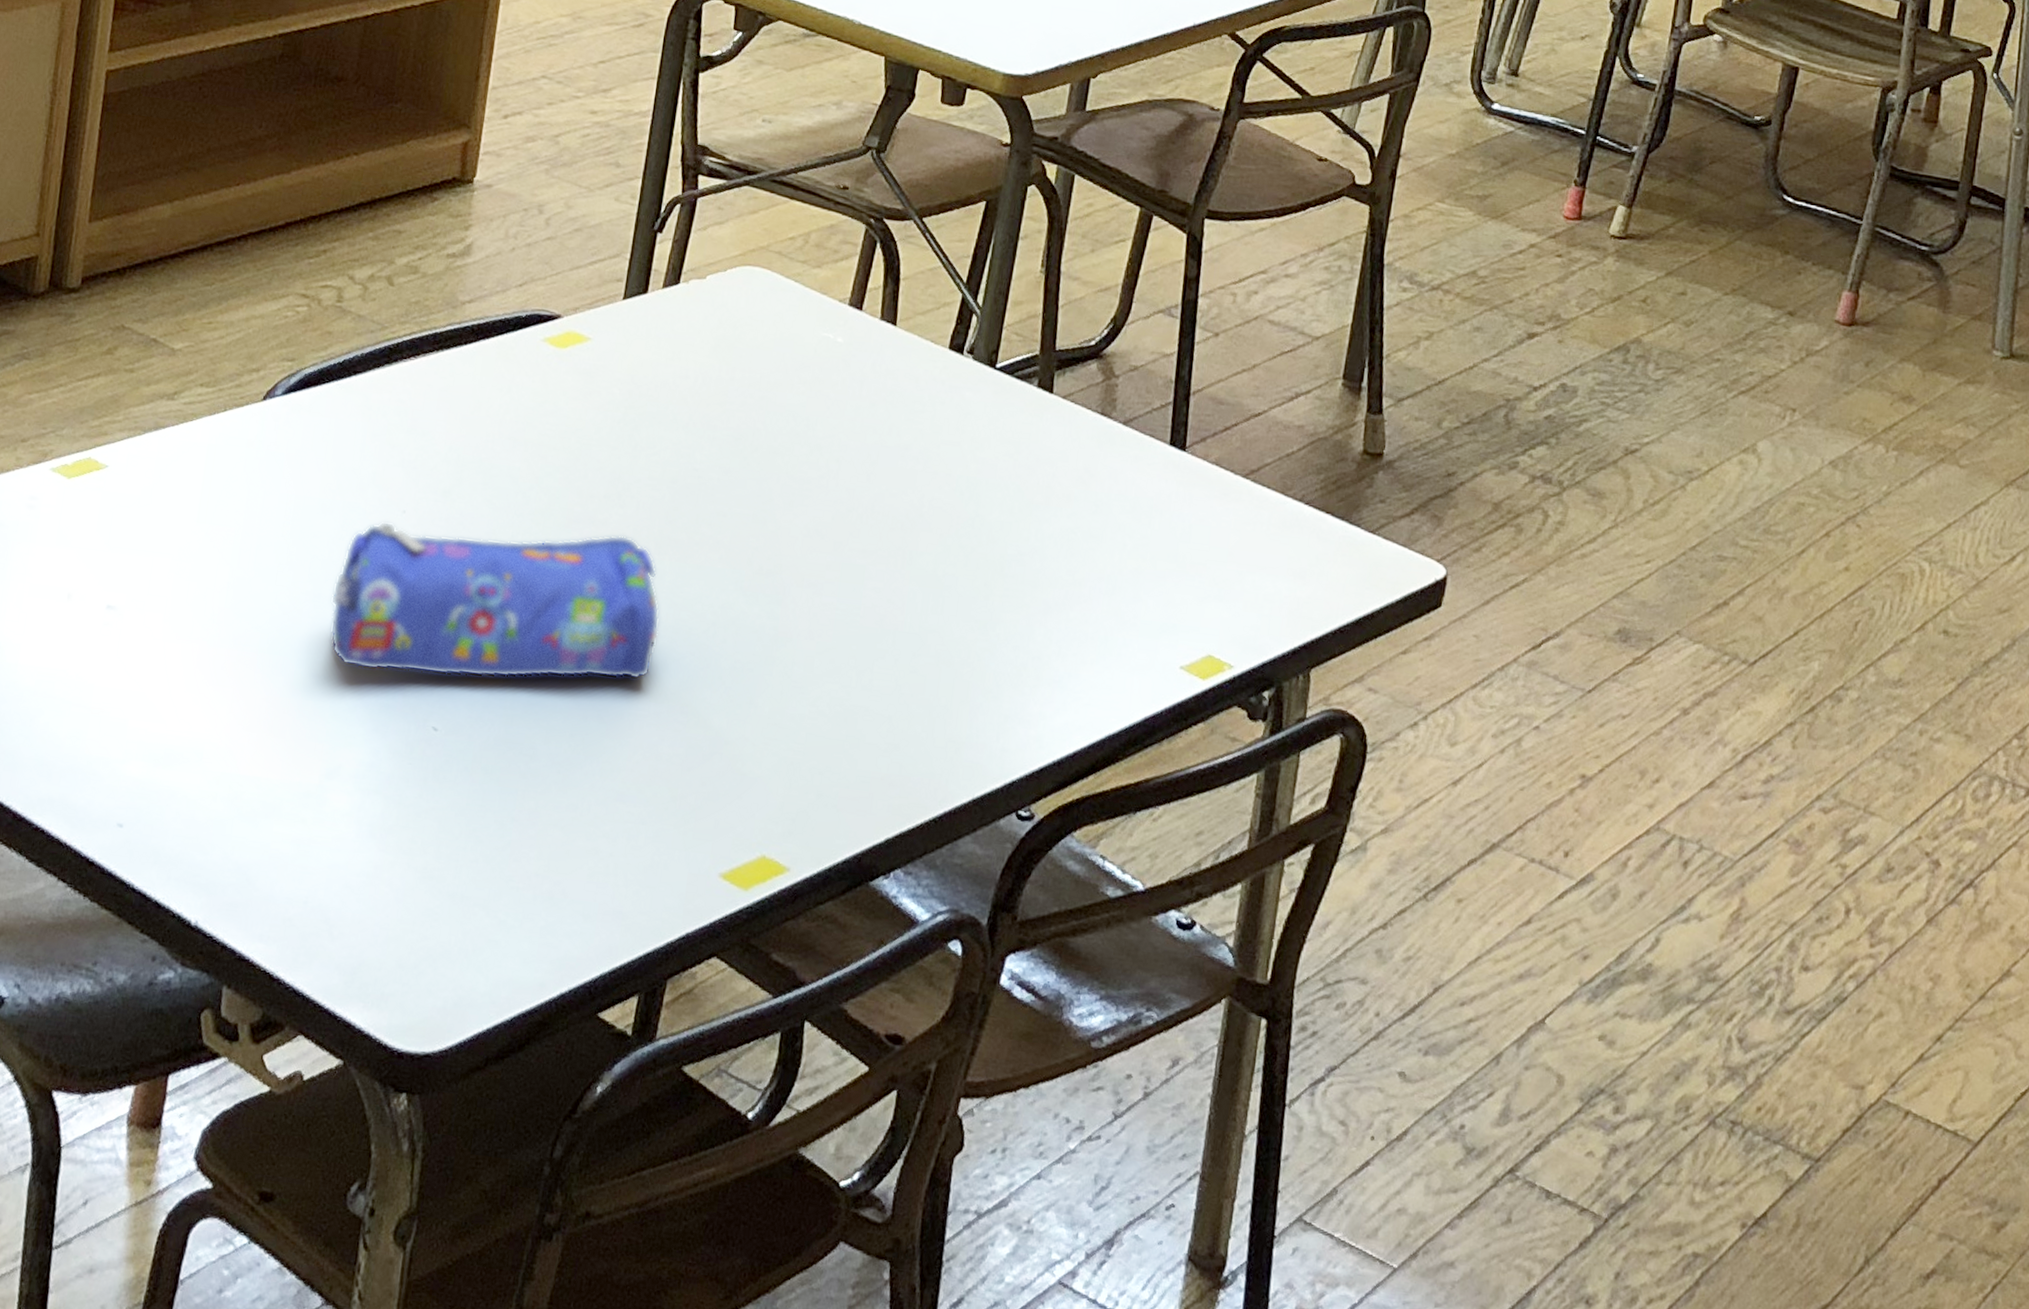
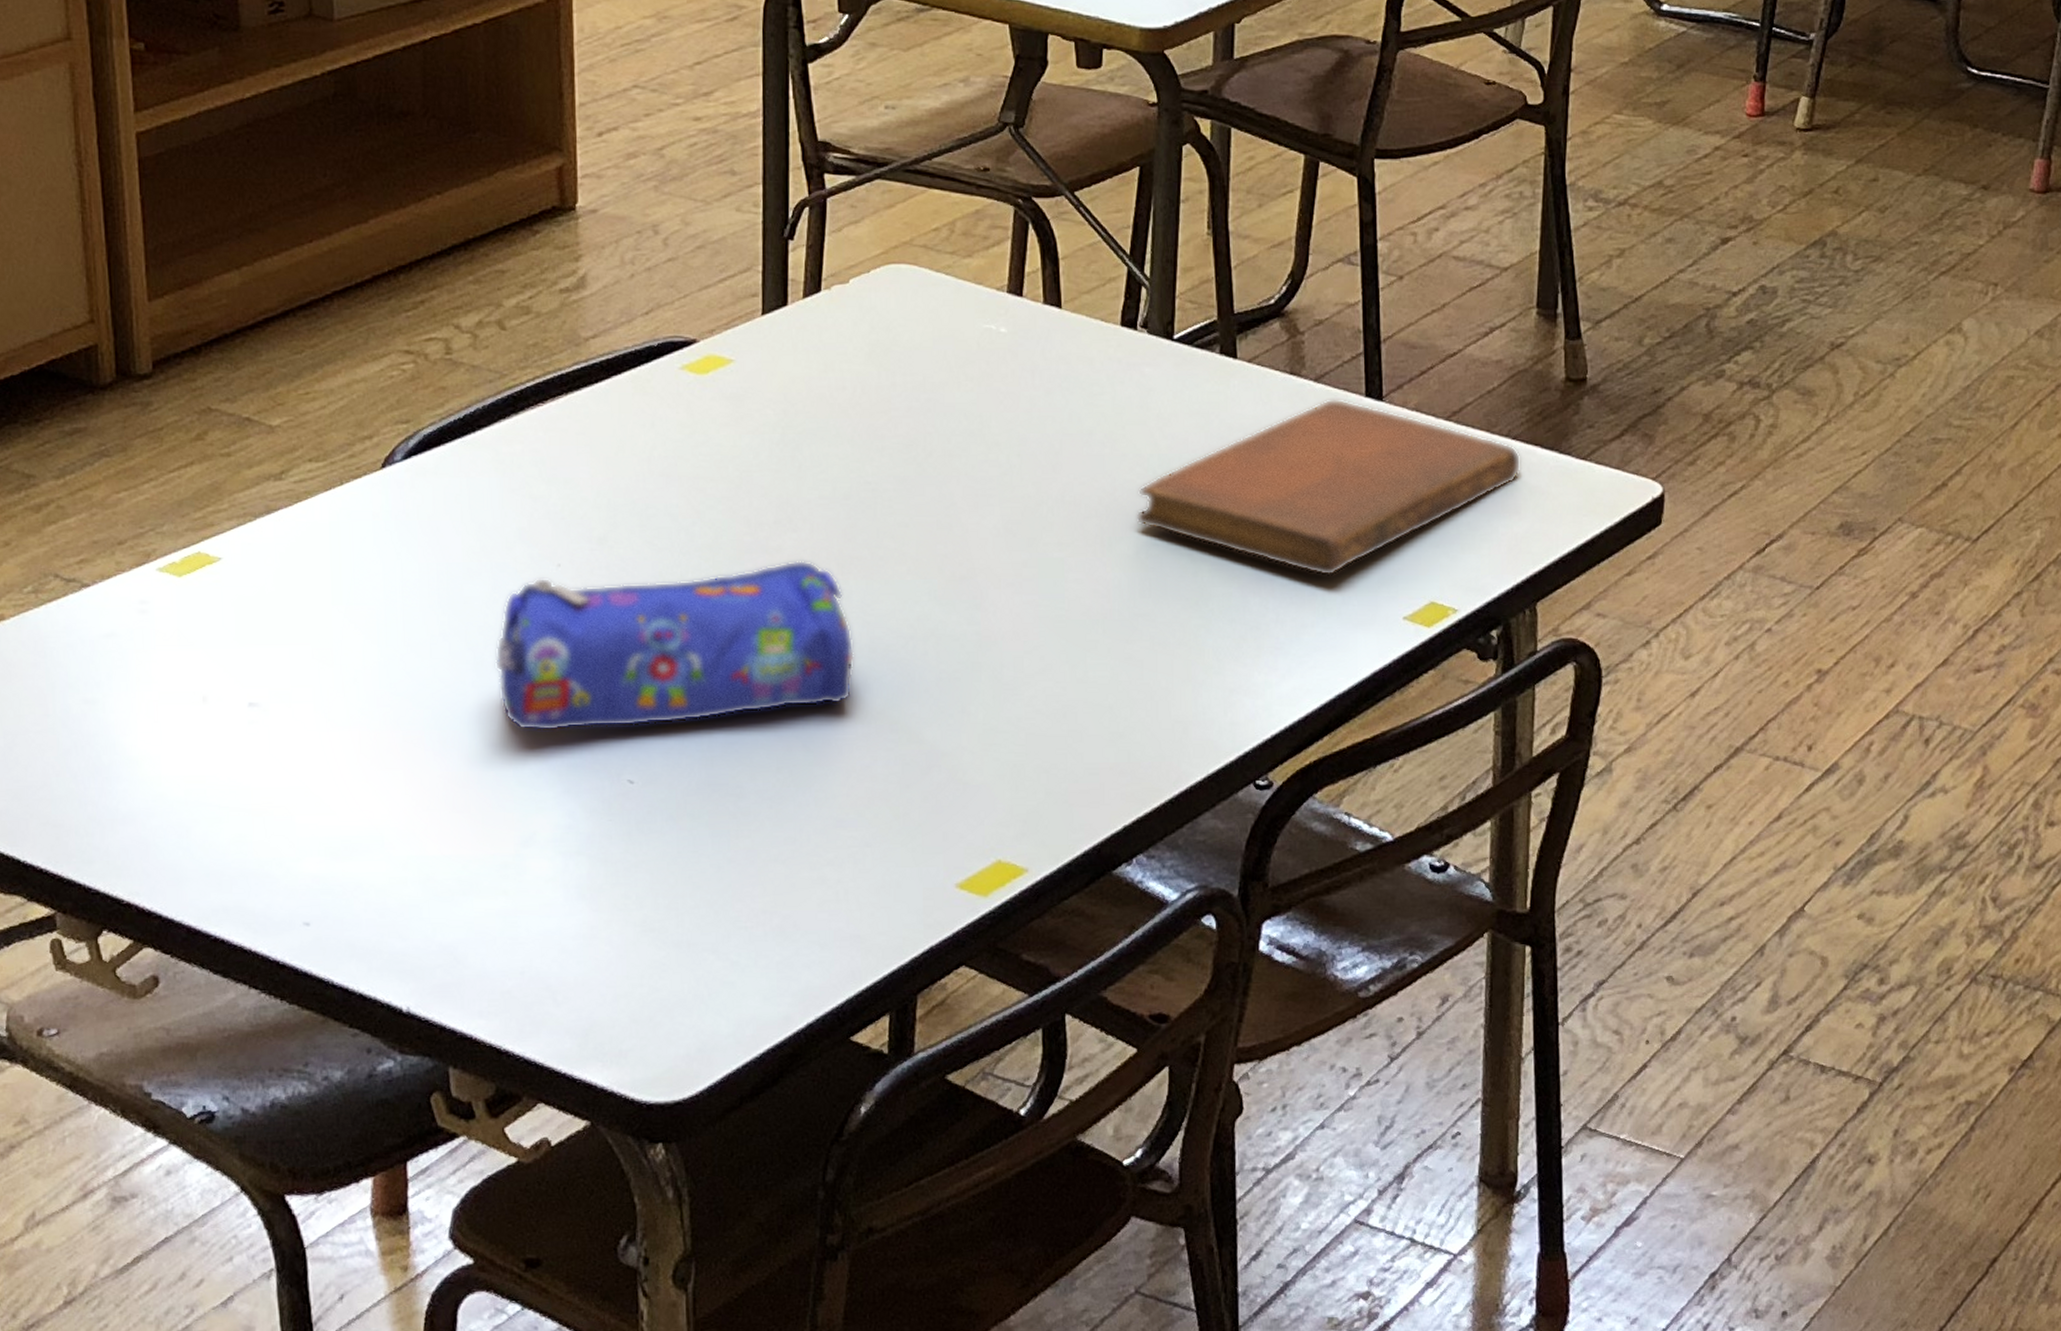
notebook: none [938,443,1312,617] -> present [1136,399,1521,576]

